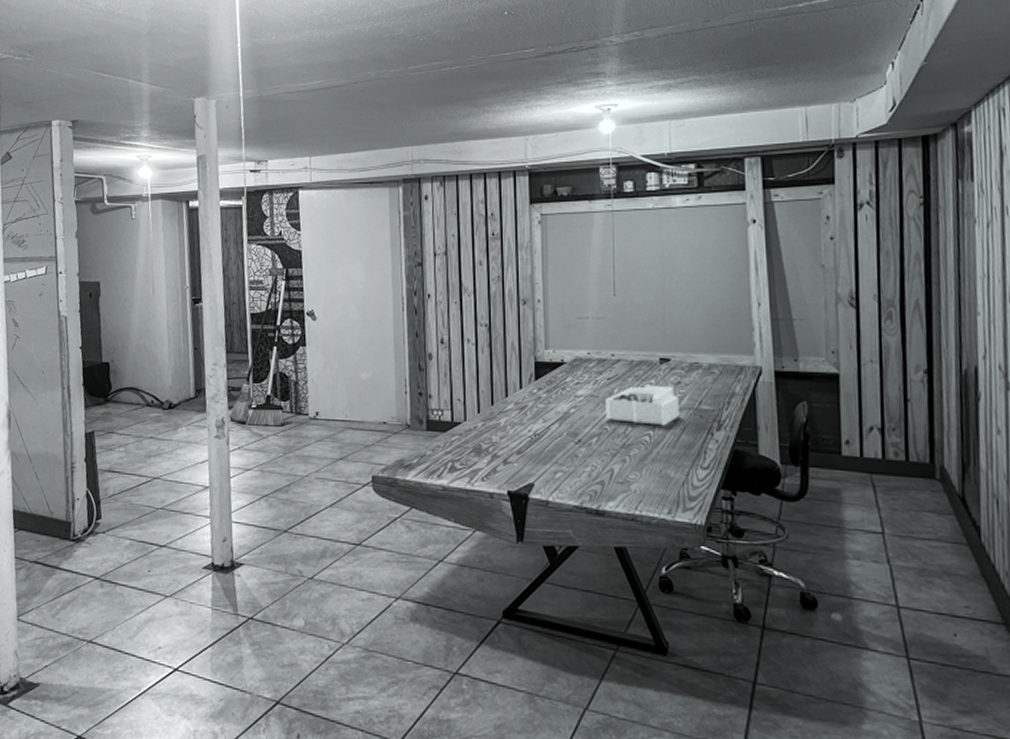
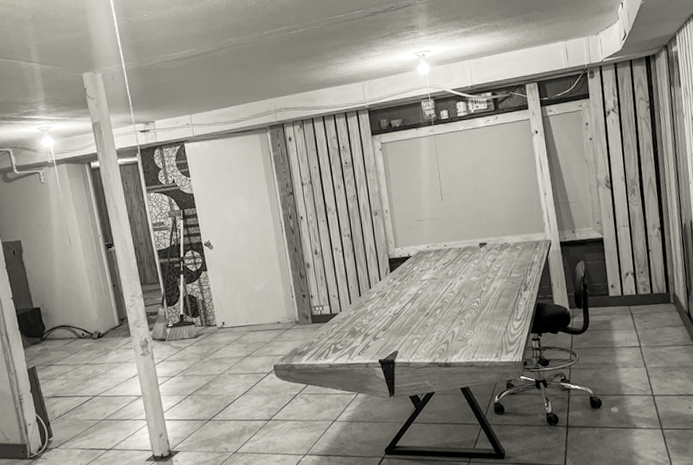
desk organizer: present [606,385,679,426] -> none [444,264,497,295]

